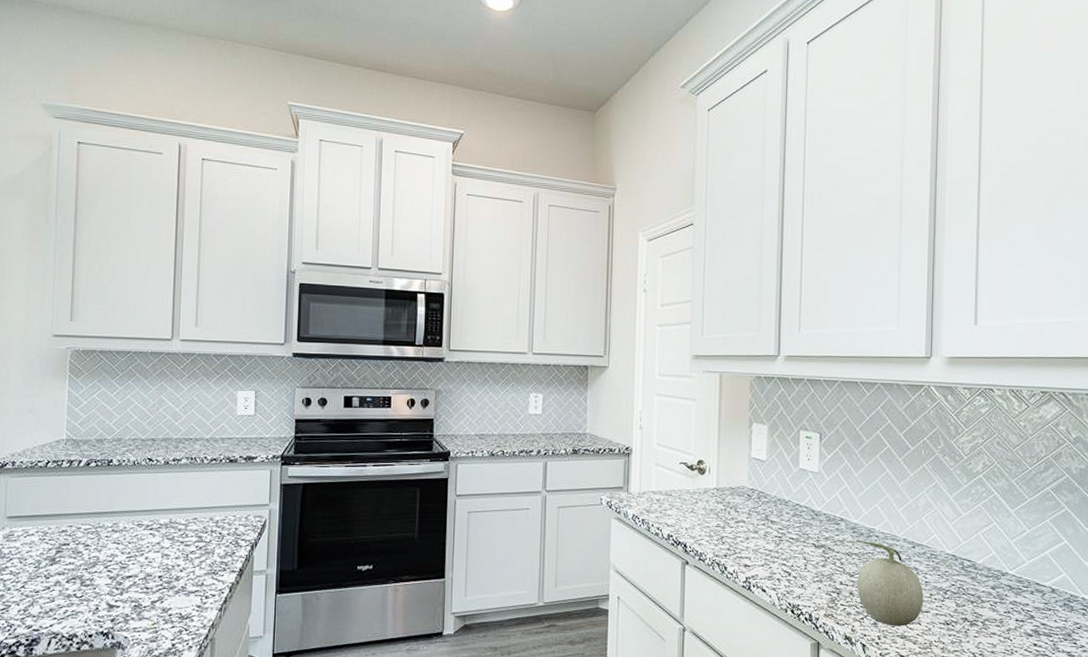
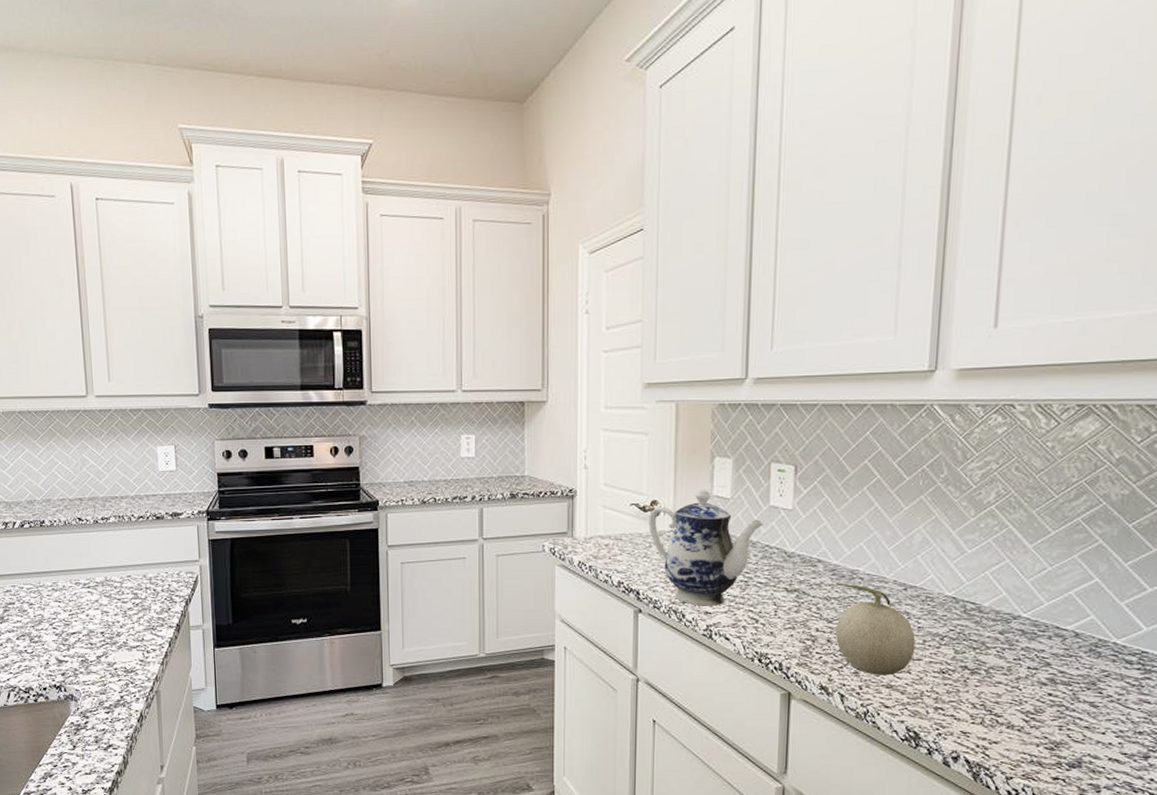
teapot: none [695,451,795,560] -> present [649,489,764,606]

